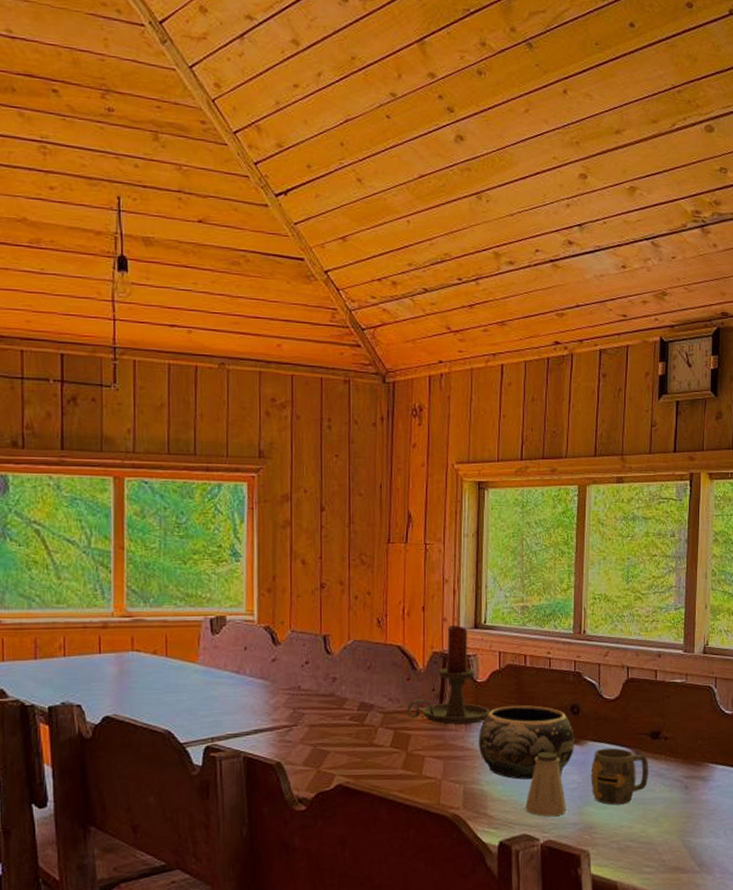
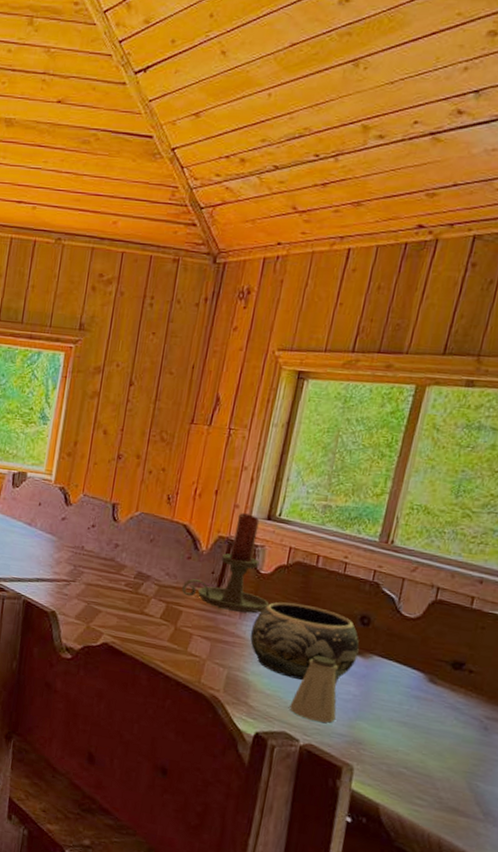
mug: present [591,747,649,805] -> none [368,666,443,730]

